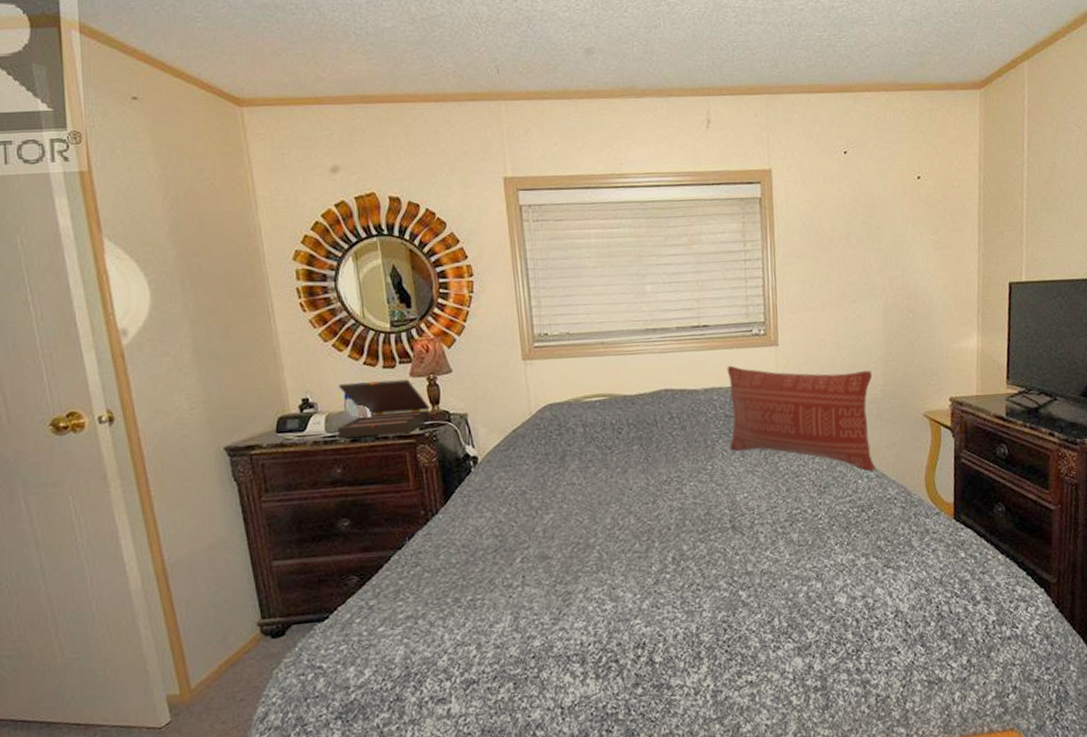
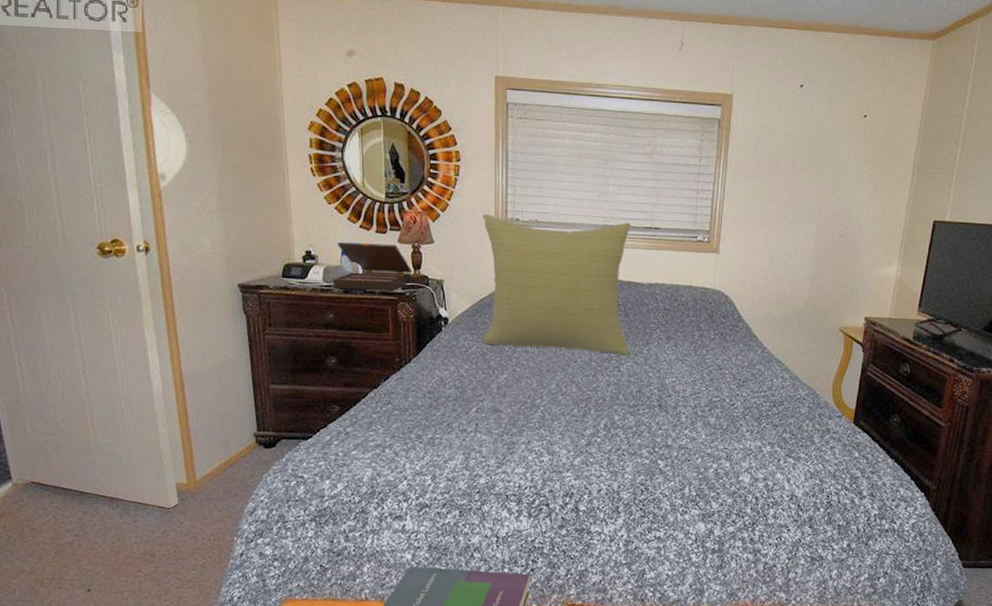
pillow: none [505,323,692,482] -> present [482,214,632,355]
pillow: present [727,365,876,471] -> none [665,265,799,373]

